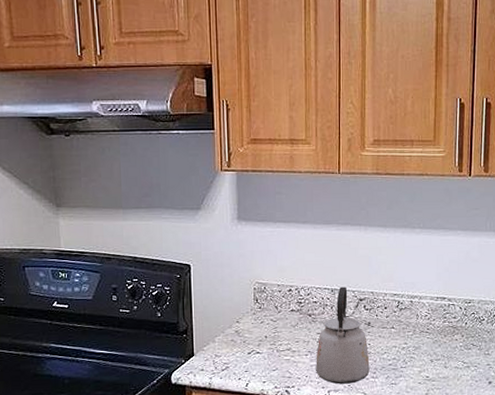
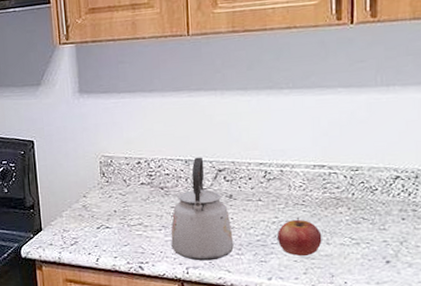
apple: none [405,344,441,378] -> present [276,218,322,256]

